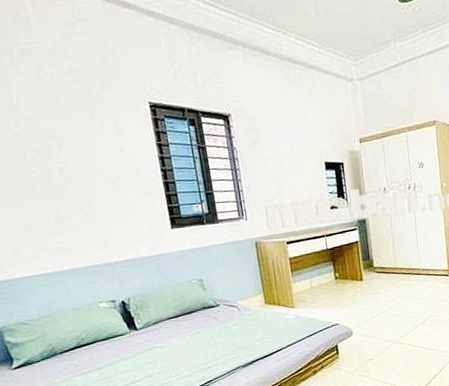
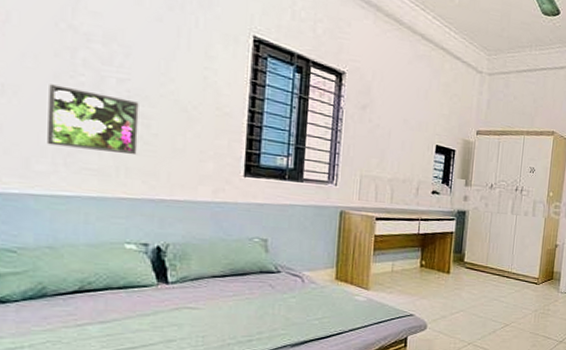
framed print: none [14,184,88,235] -> present [48,84,139,155]

